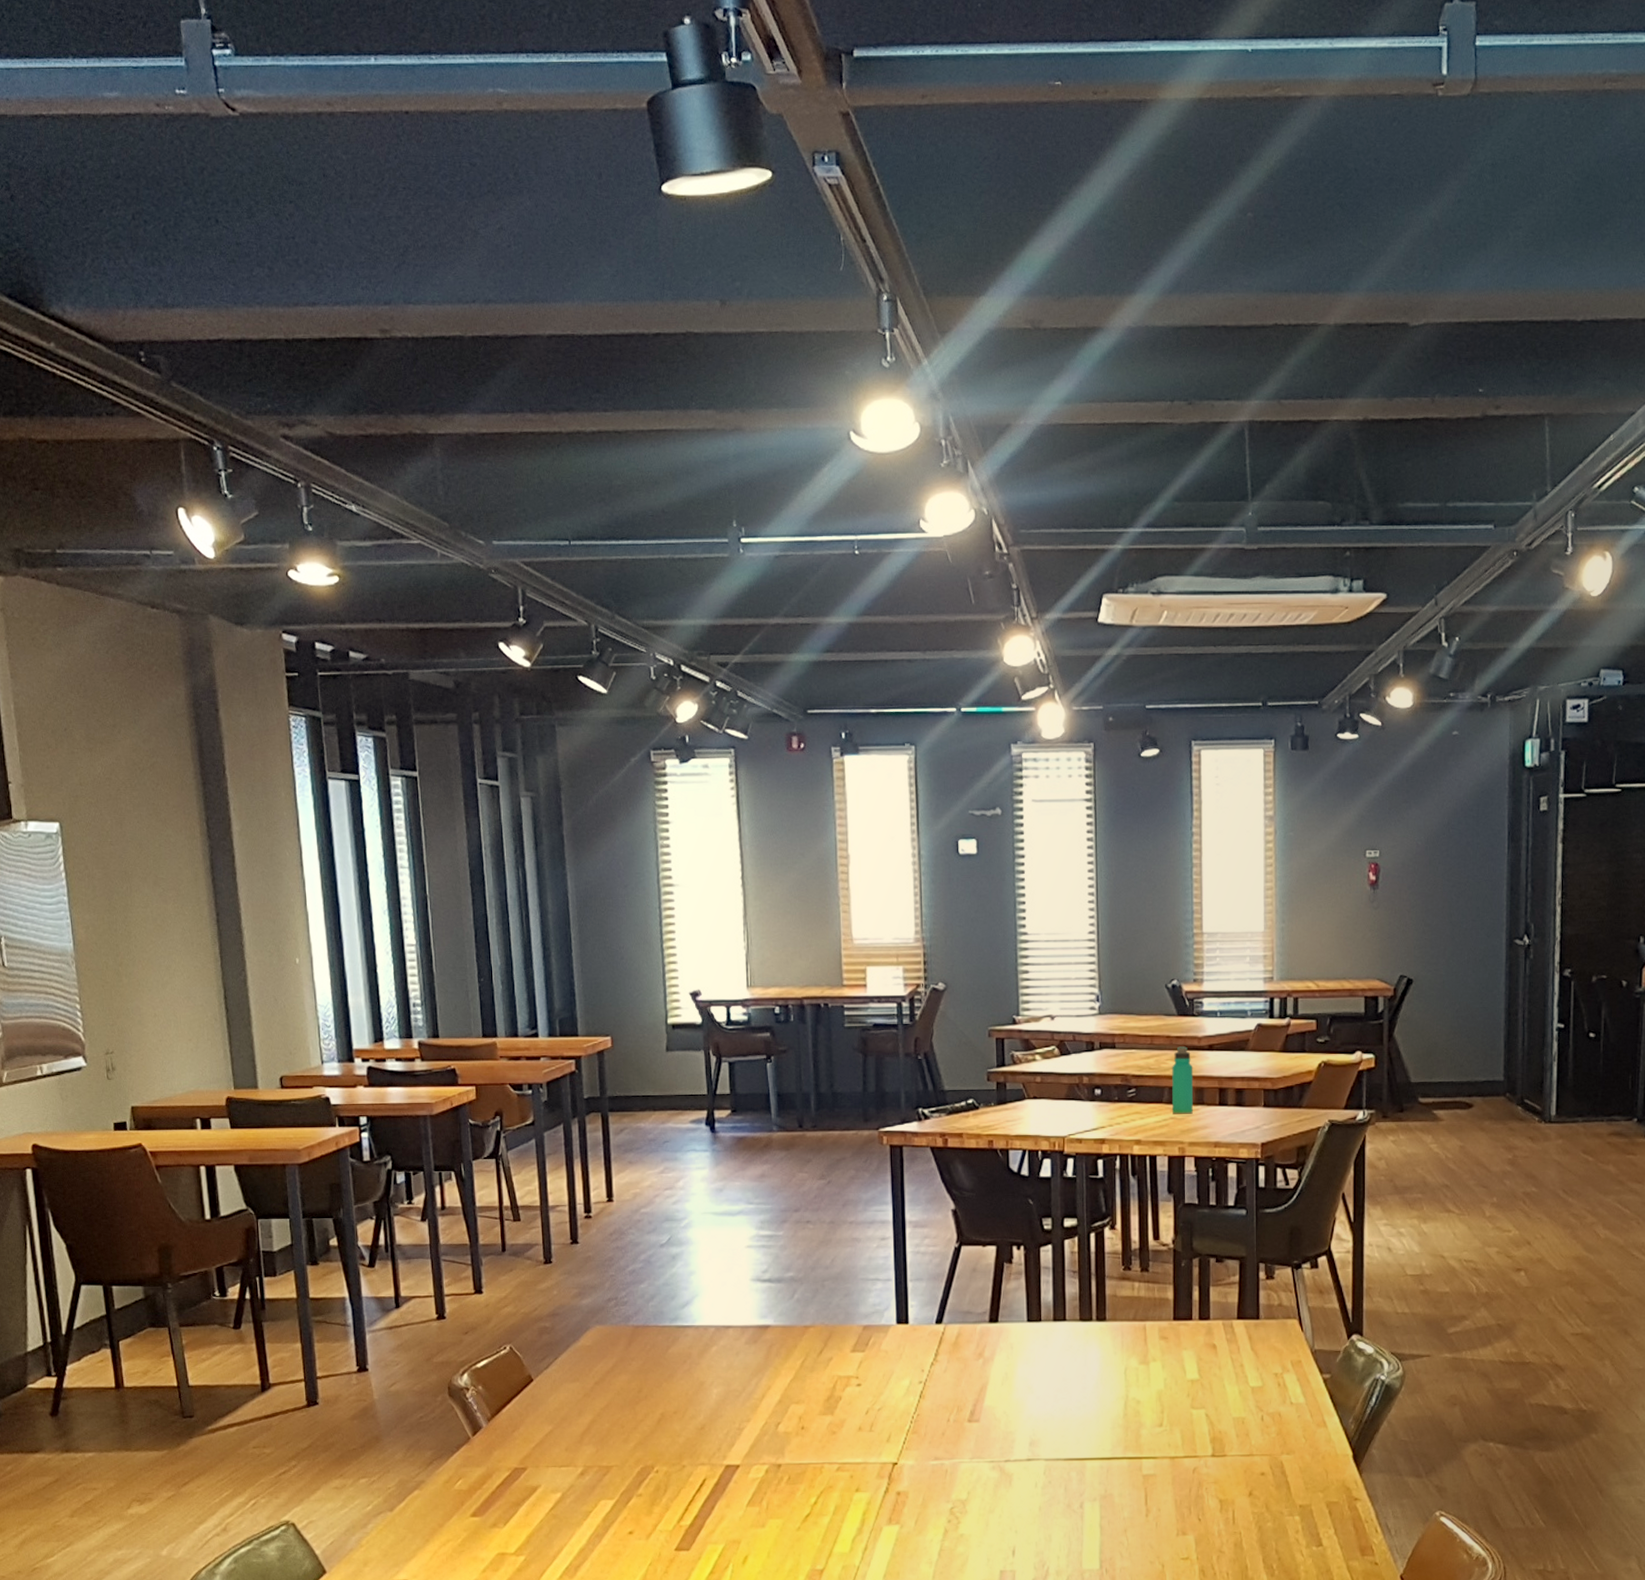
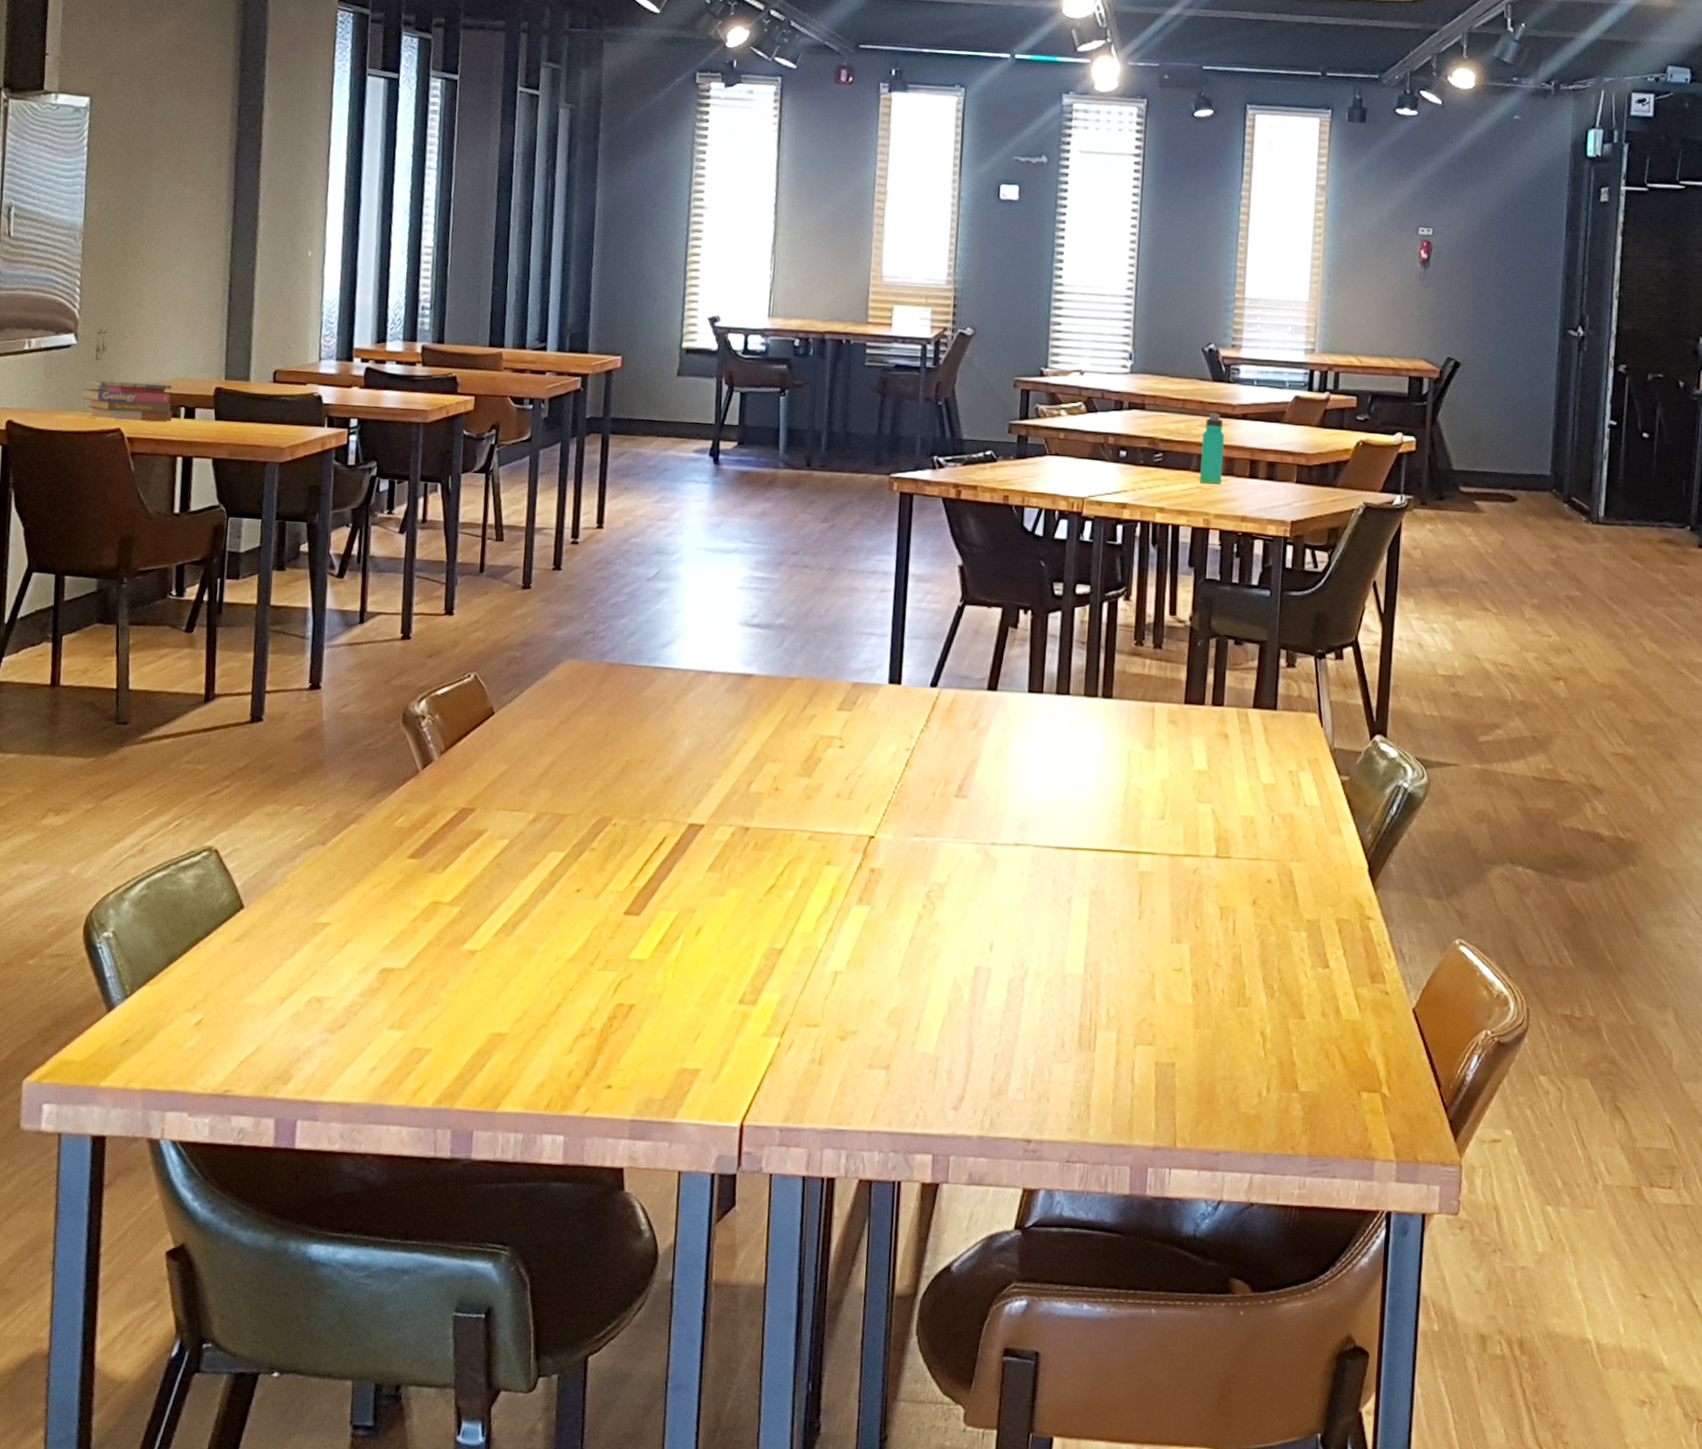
books: none [99,1097,189,1137] -> present [82,380,172,423]

